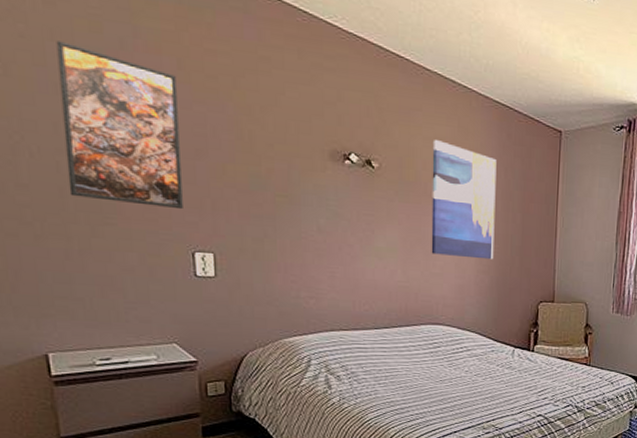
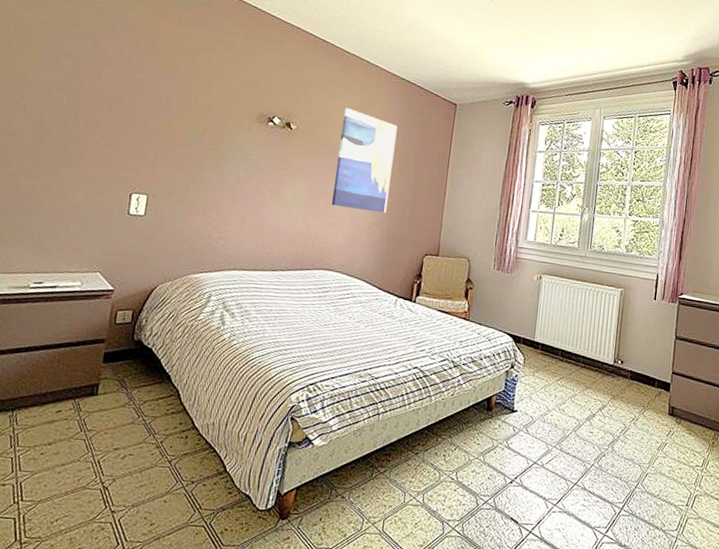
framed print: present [56,40,183,210] -> none [46,26,148,158]

